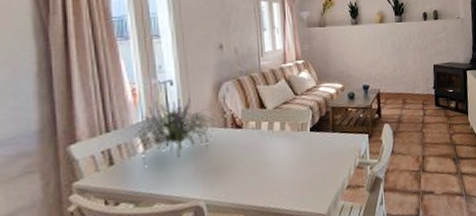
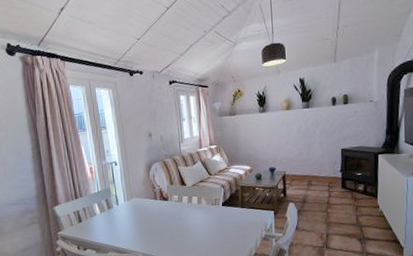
plant: present [132,95,215,166] -> none [92,173,148,224]

